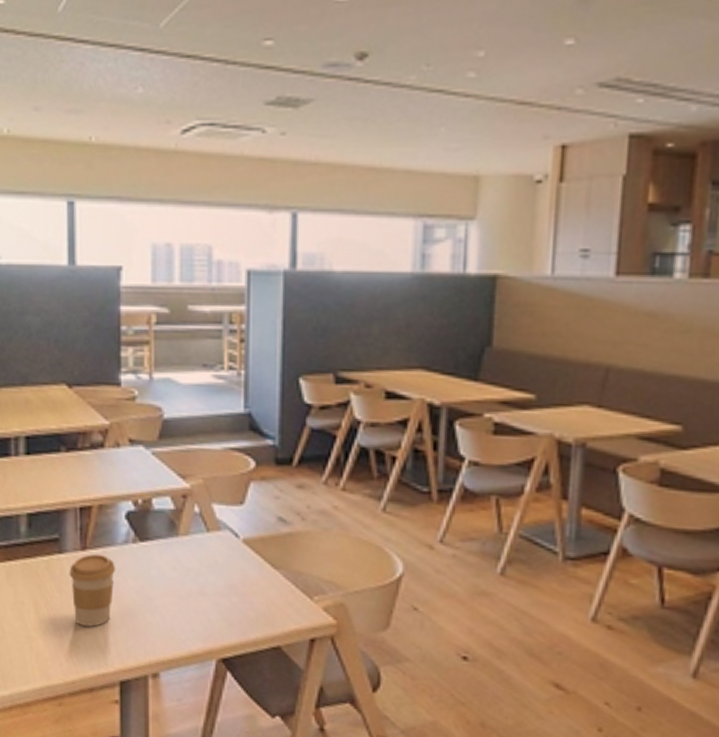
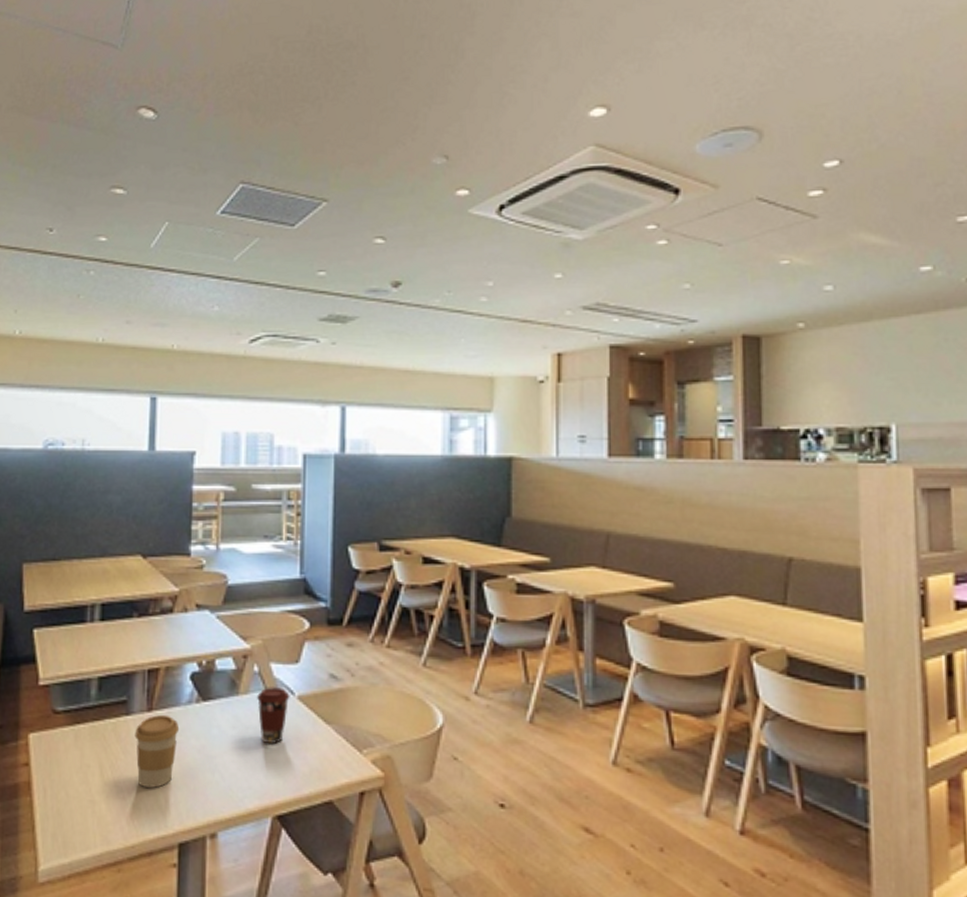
coffee cup: none [199,529,234,587] -> present [257,687,290,744]

